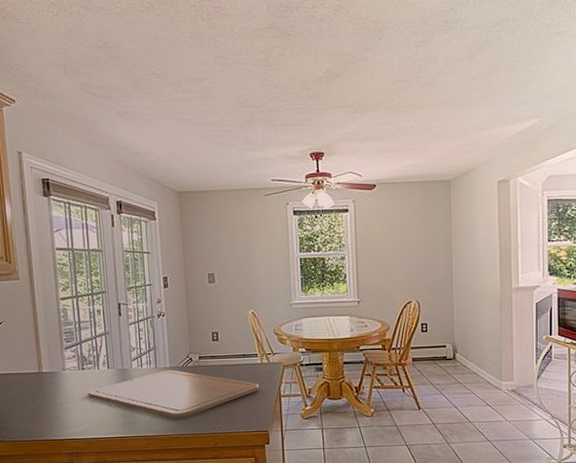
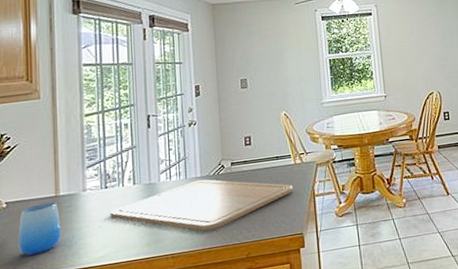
cup: none [9,378,46,422] -> present [18,202,61,255]

